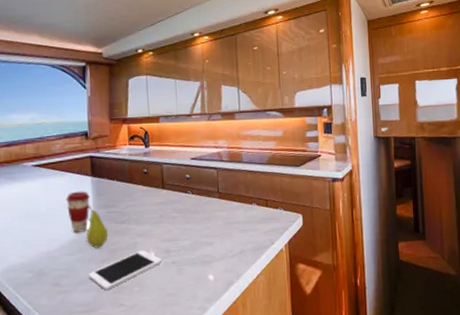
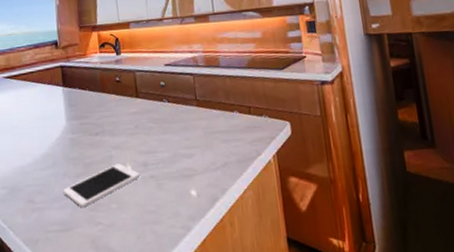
coffee cup: present [65,191,90,233] -> none [37,102,62,146]
fruit: present [86,205,109,248] -> none [59,117,83,162]

